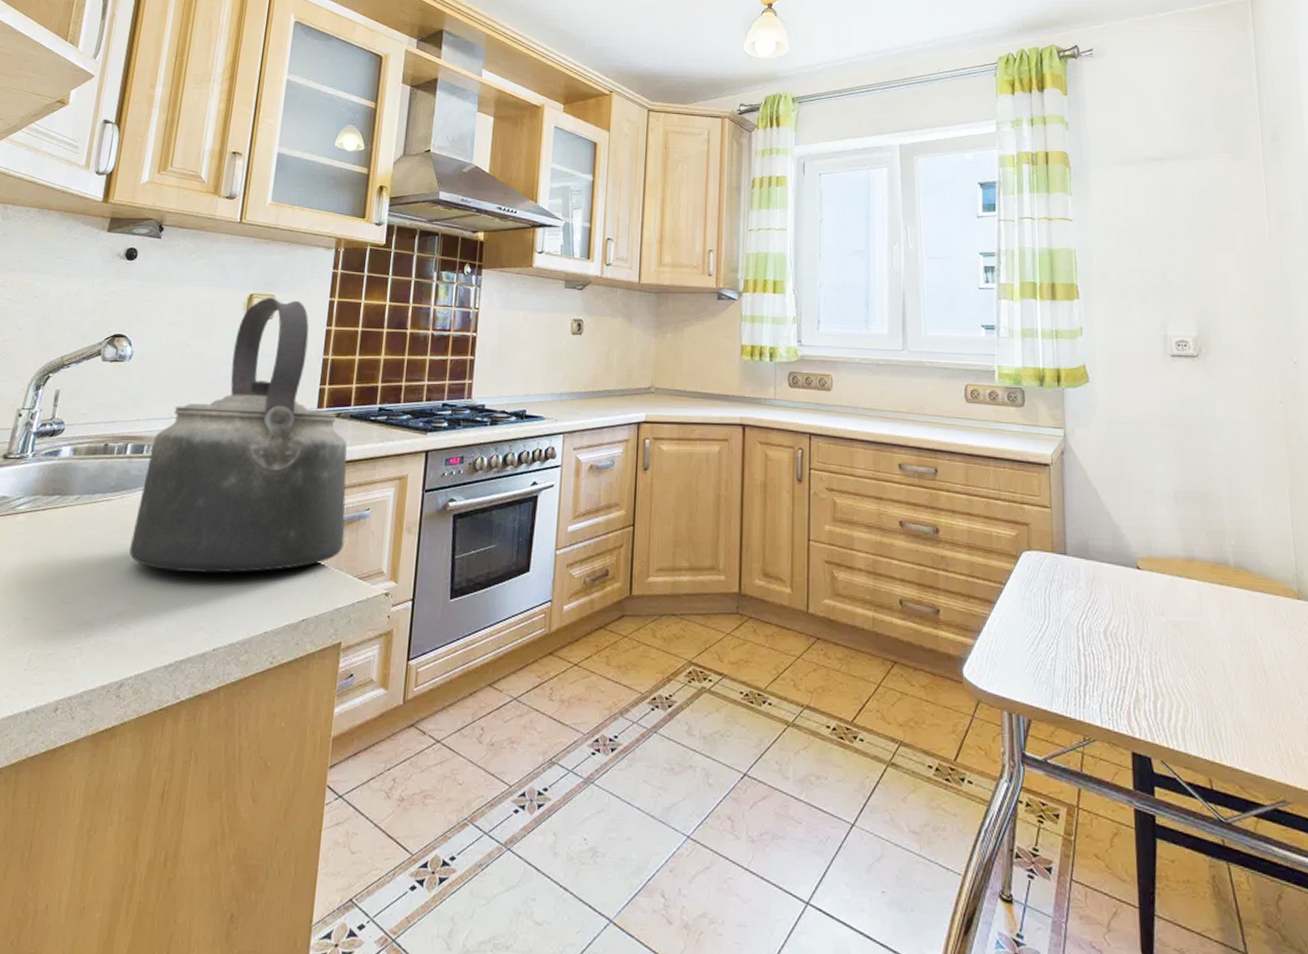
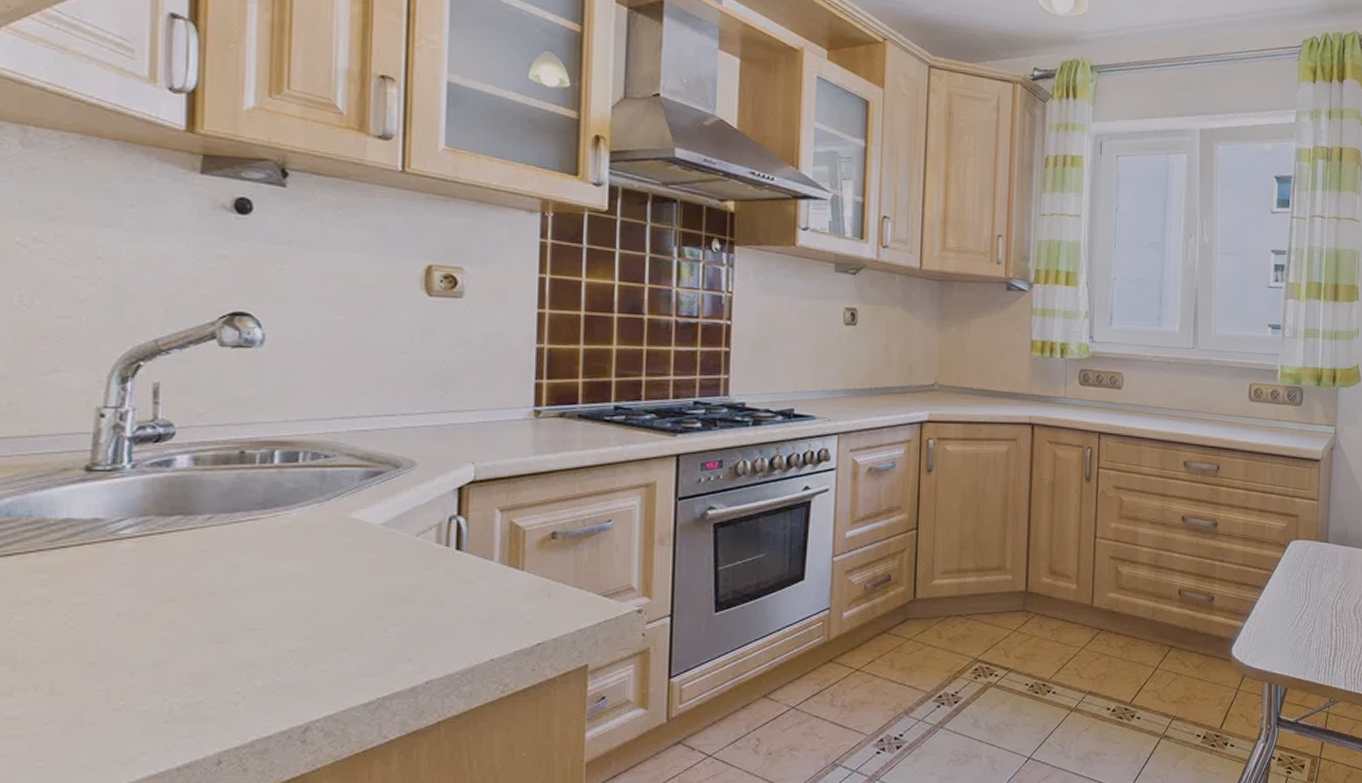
kettle: present [129,297,348,573] -> none [296,269,582,598]

